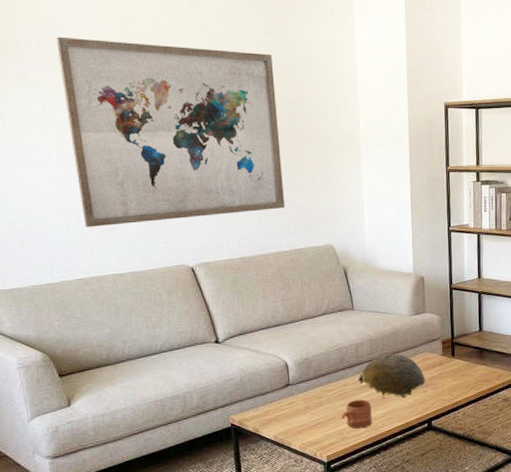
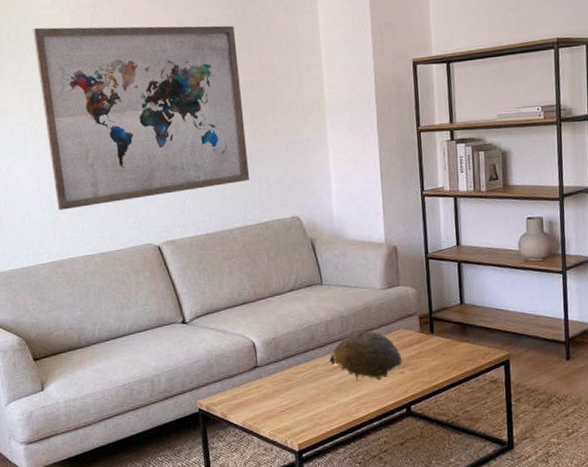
mug: present [341,399,372,429] -> none [312,382,346,415]

